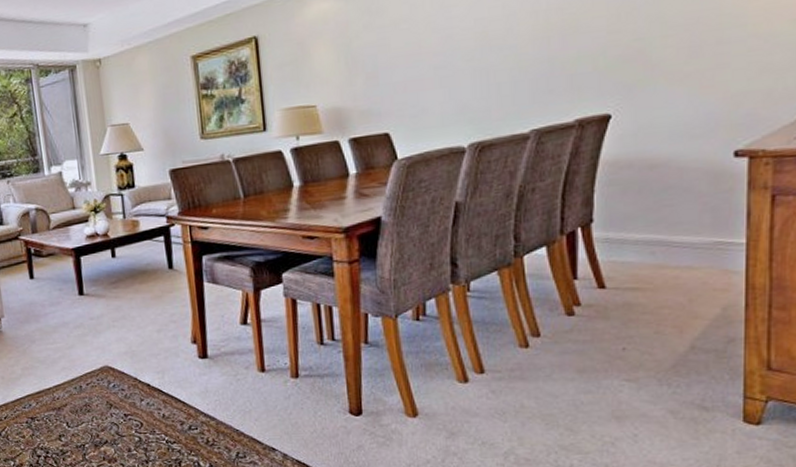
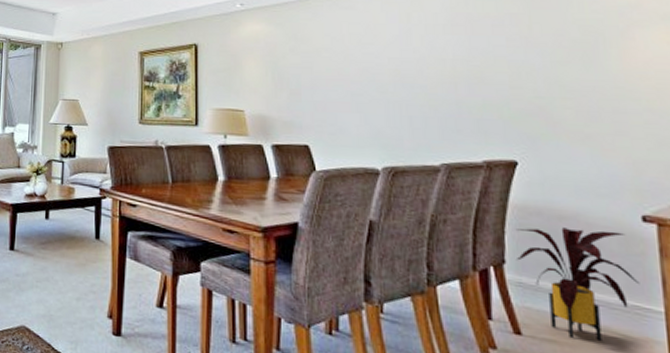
house plant: none [603,171,725,284] -> present [515,227,640,342]

